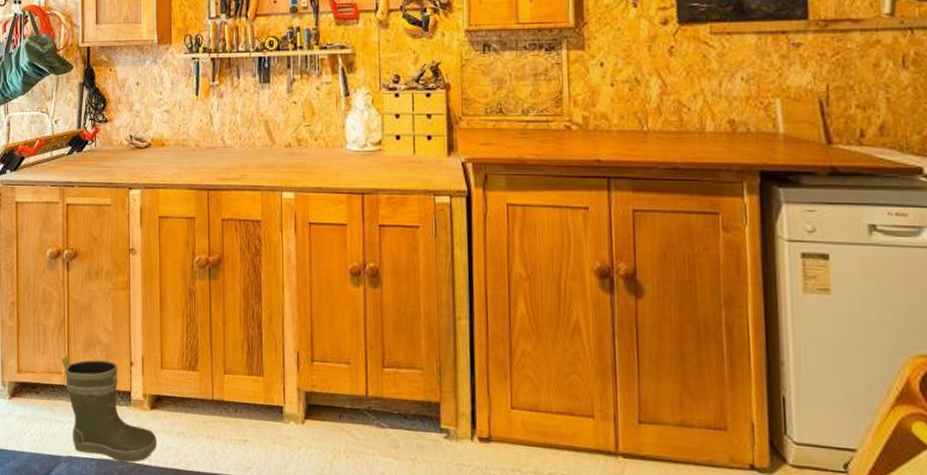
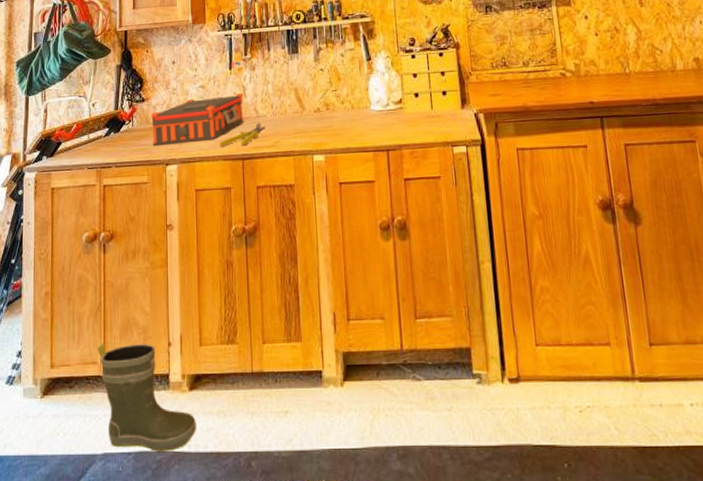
toolbox: none [113,87,211,170] -> present [150,61,244,147]
pliers: none [184,154,232,176] -> present [219,123,265,147]

